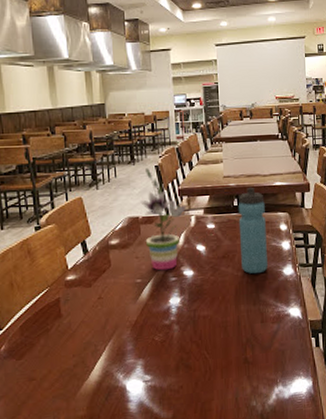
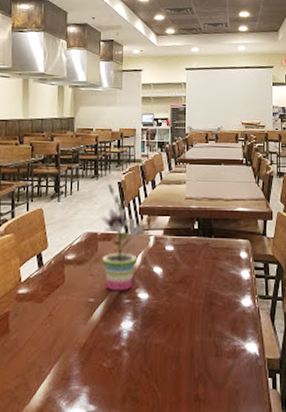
water bottle: present [238,187,268,274] -> none [198,210,226,303]

